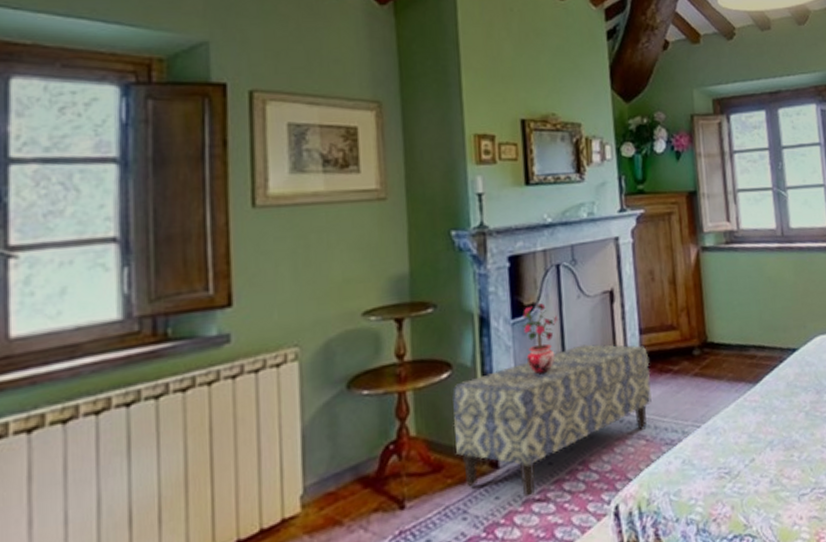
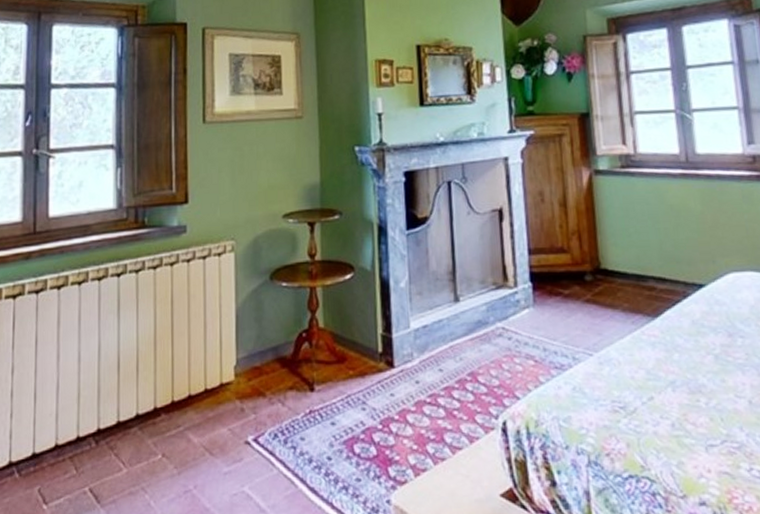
bench: present [452,344,652,498] -> none [354,259,541,399]
potted plant: present [522,303,560,375] -> none [416,217,451,284]

